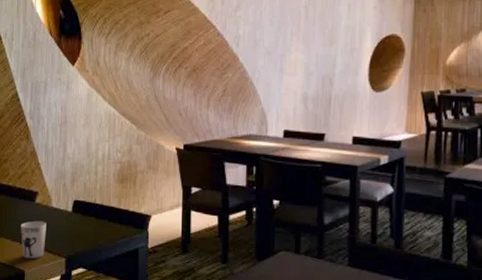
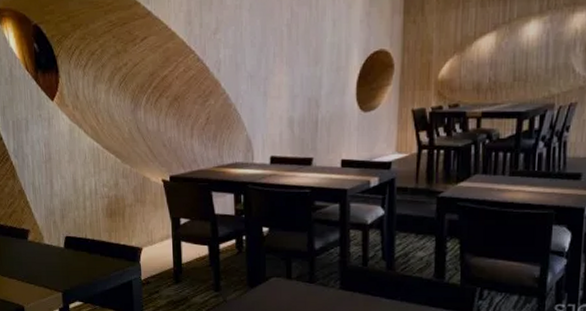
cup: present [21,221,46,259] -> none [16,258,42,295]

